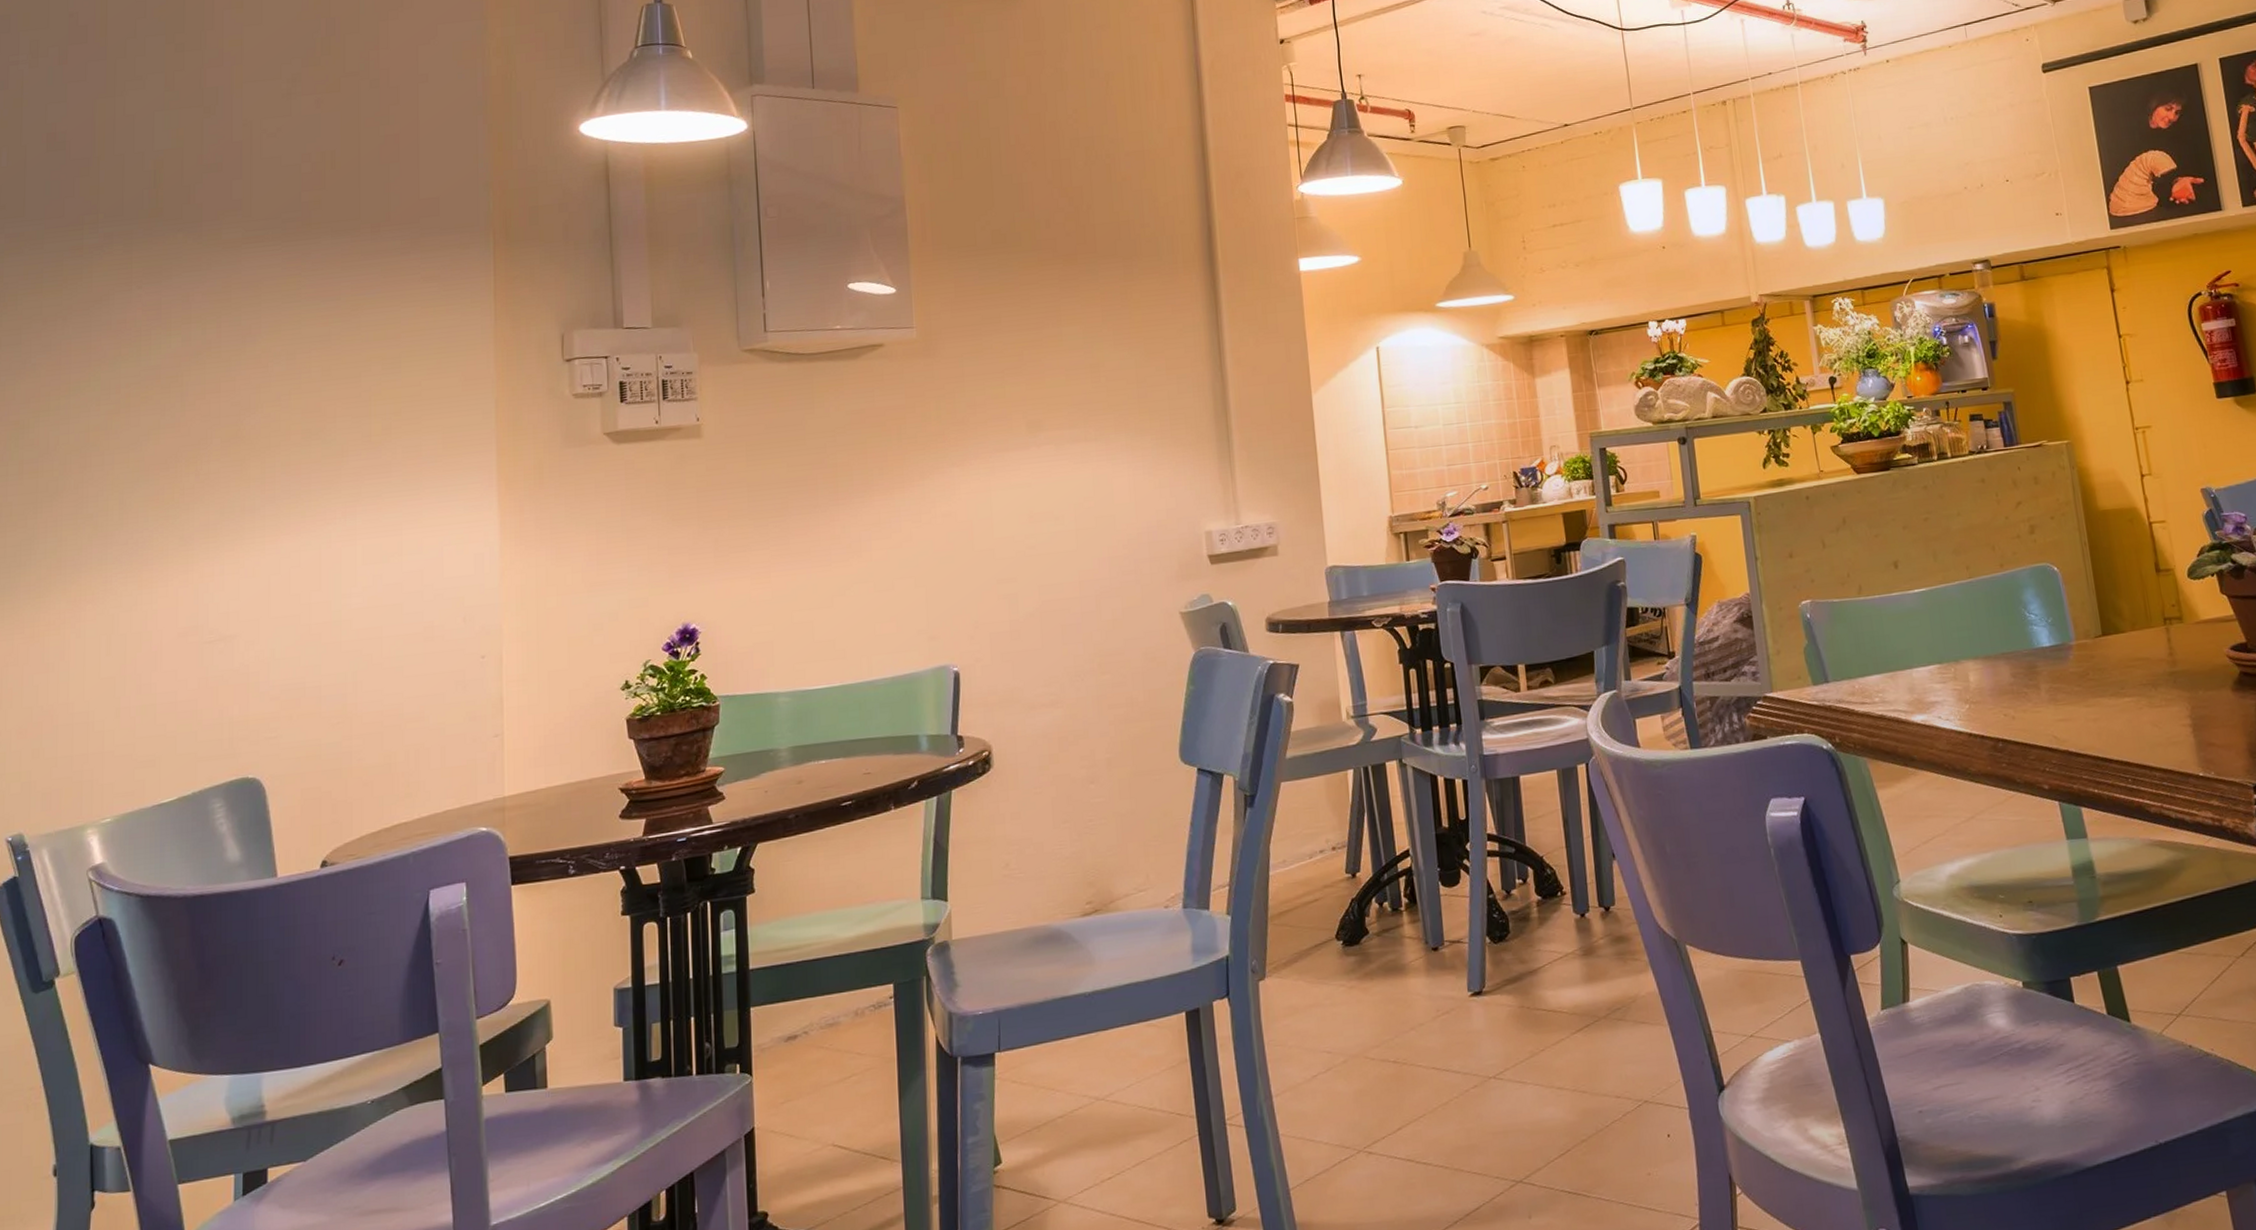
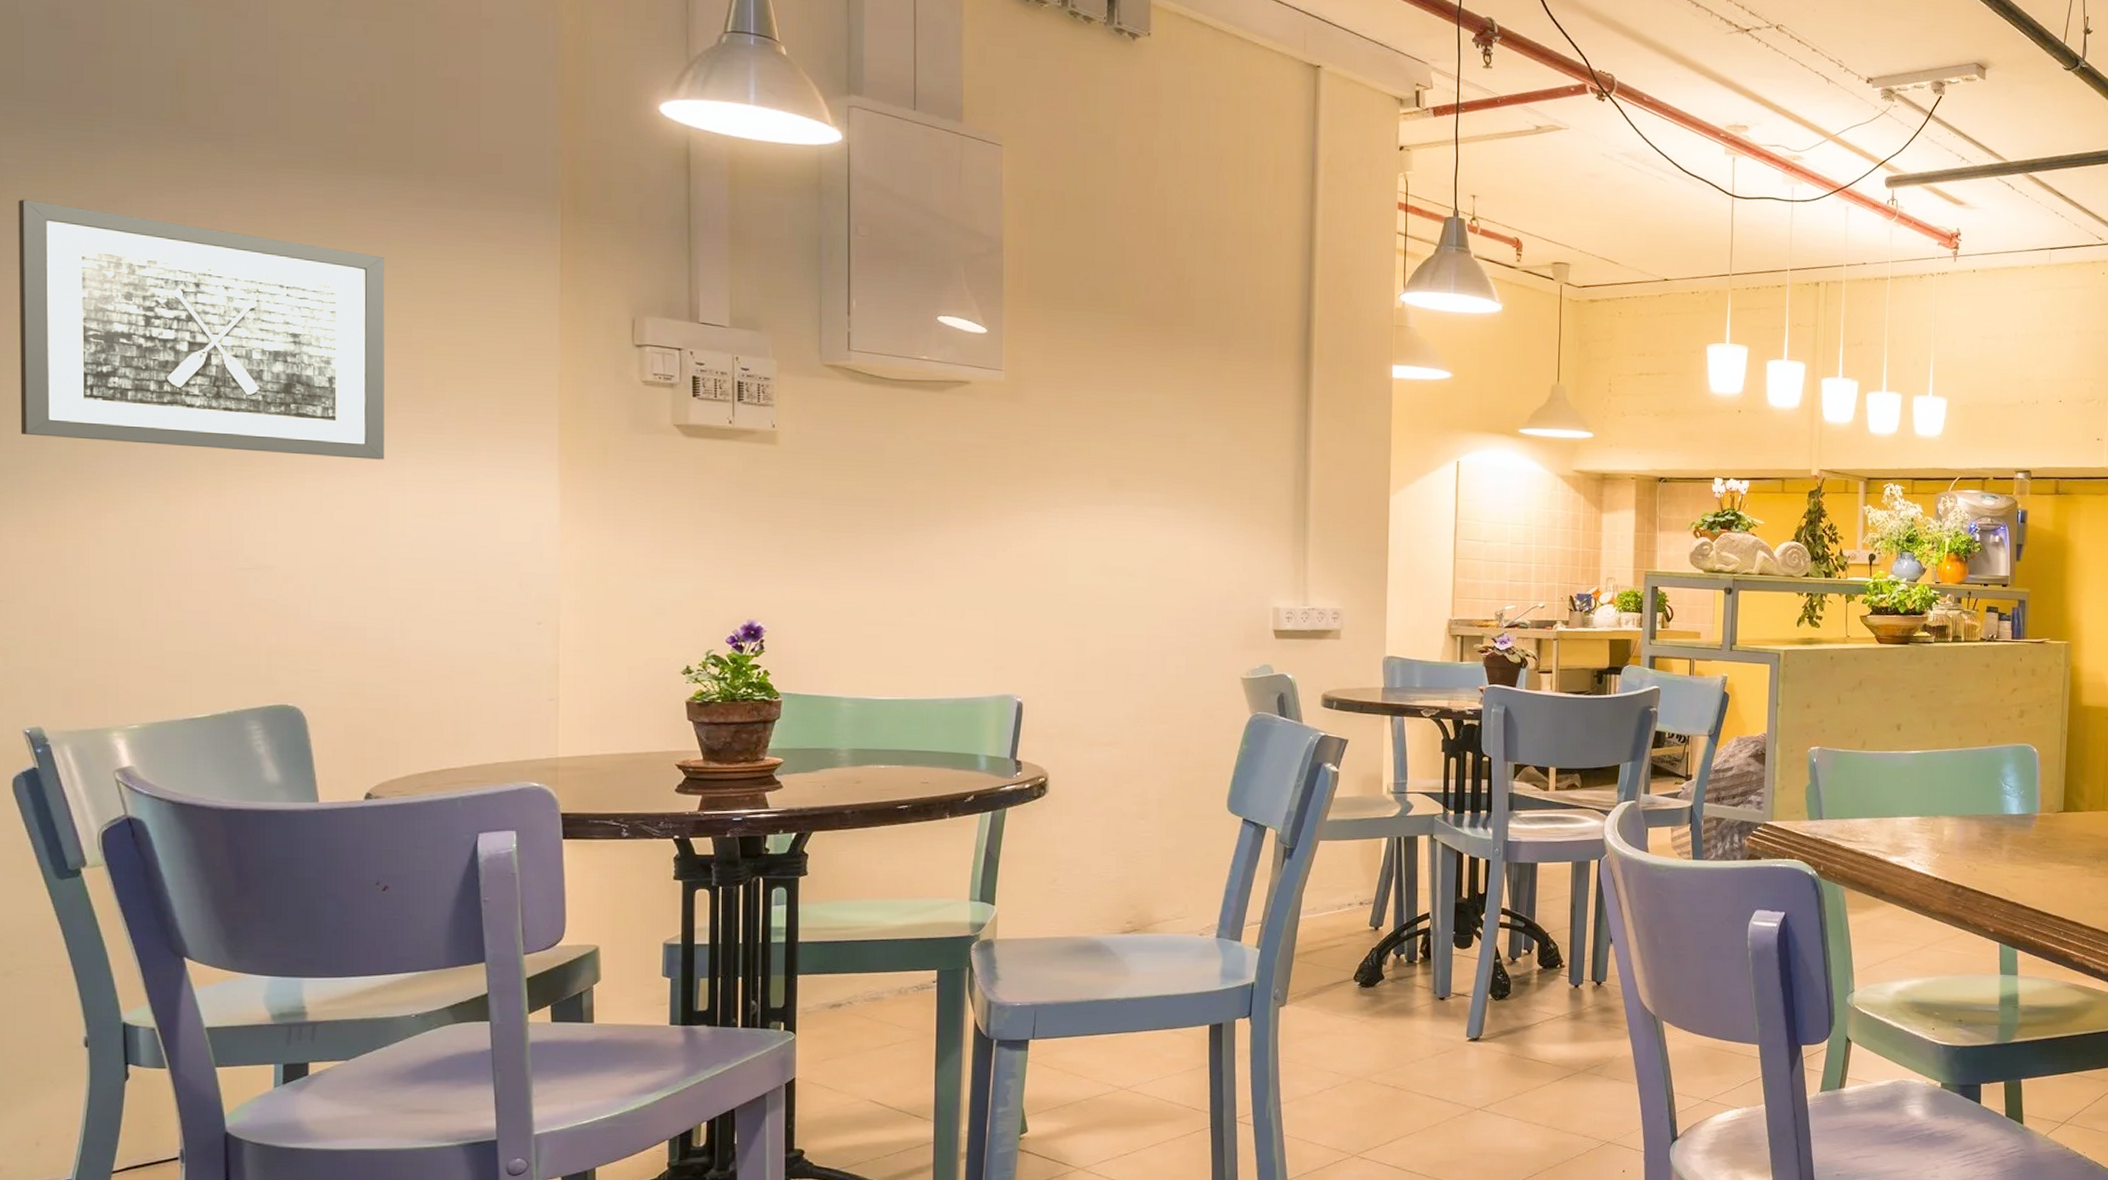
wall art: none [12,312,338,538] -> present [18,199,385,460]

